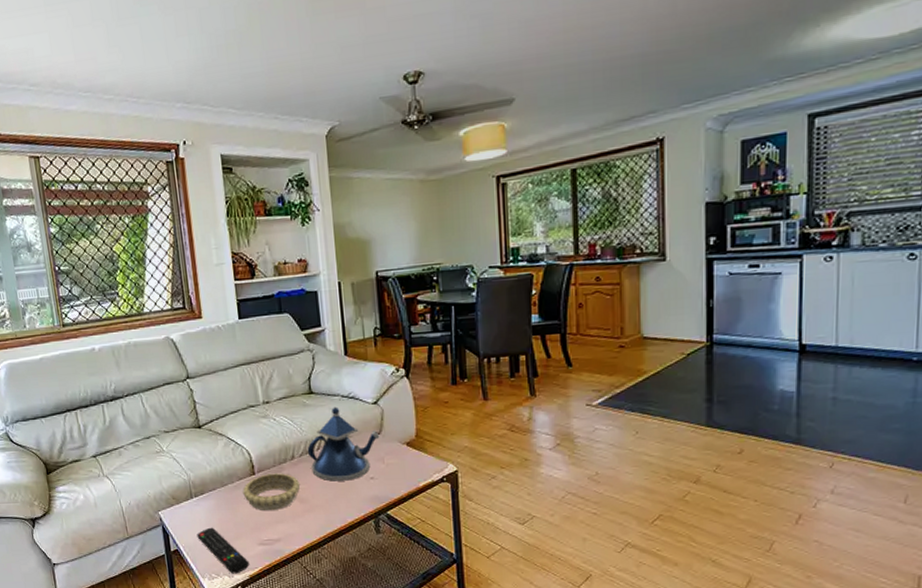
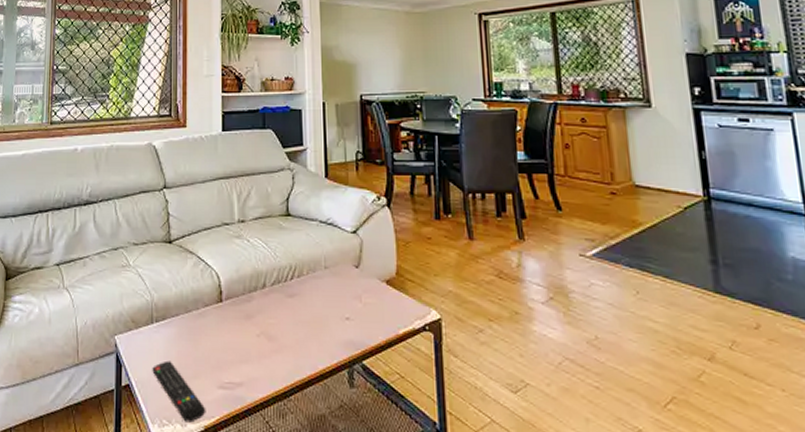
decorative bowl: present [242,473,301,511] -> none [207,302,270,348]
teapot: present [307,407,380,482] -> none [280,232,358,319]

